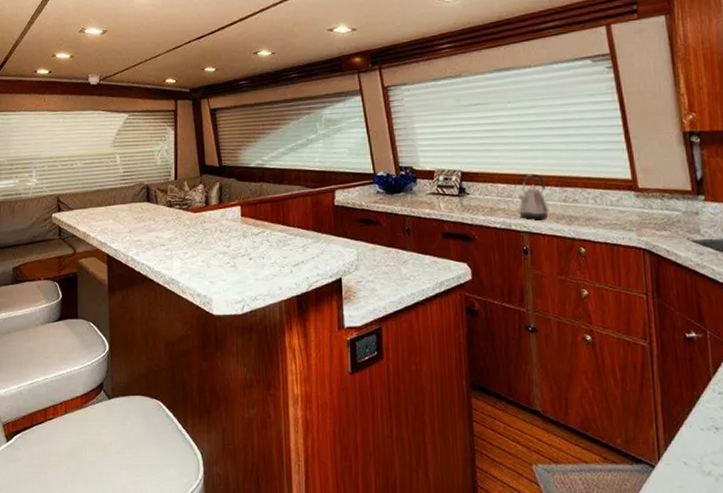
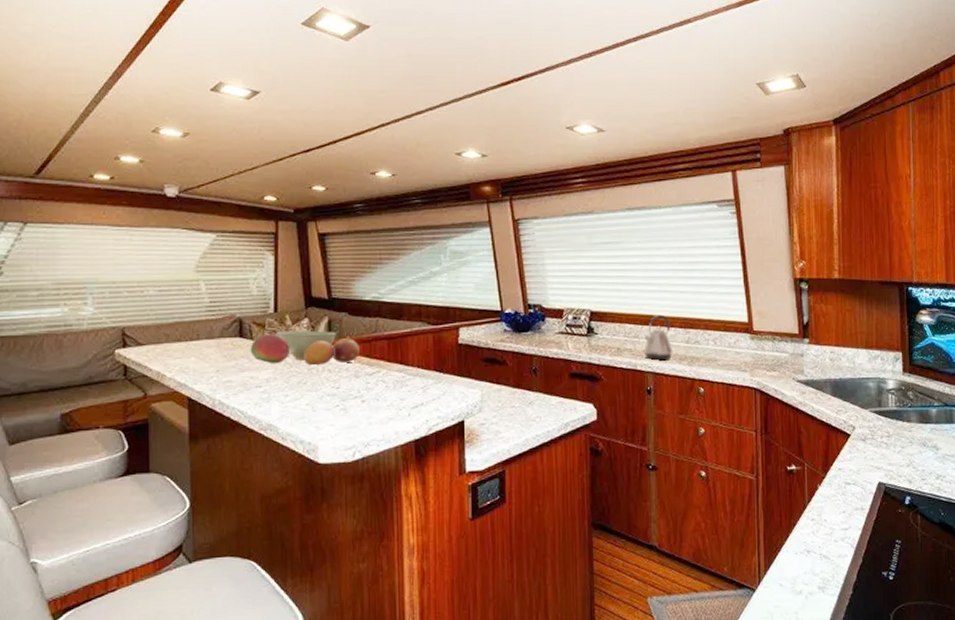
fruit: none [155,198,188,226] -> present [250,333,291,364]
bowl: none [177,195,226,222] -> present [277,330,336,361]
fruit: none [199,204,226,227] -> present [304,341,335,366]
fruit: none [223,202,247,225] -> present [332,338,359,364]

